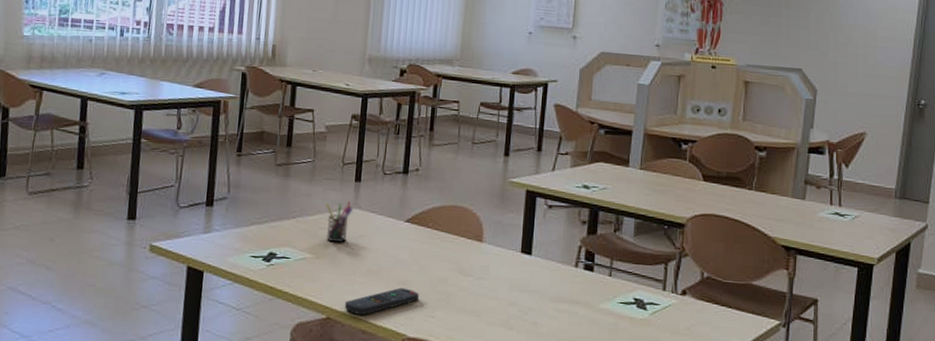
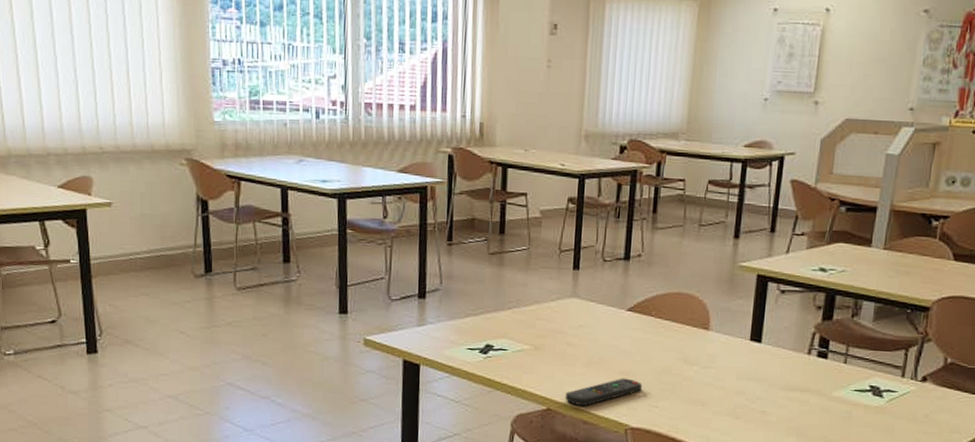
pen holder: present [326,201,354,243] -> none [543,290,572,334]

